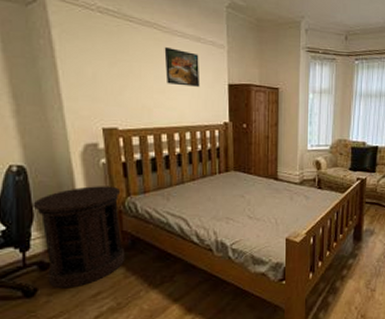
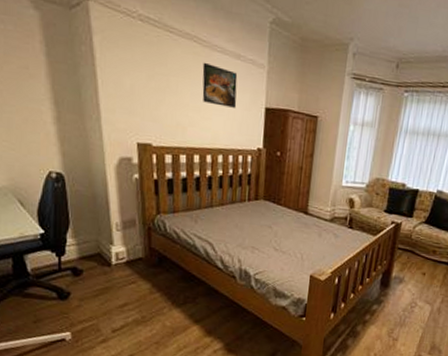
side table: present [33,186,125,289] -> none [69,200,152,296]

